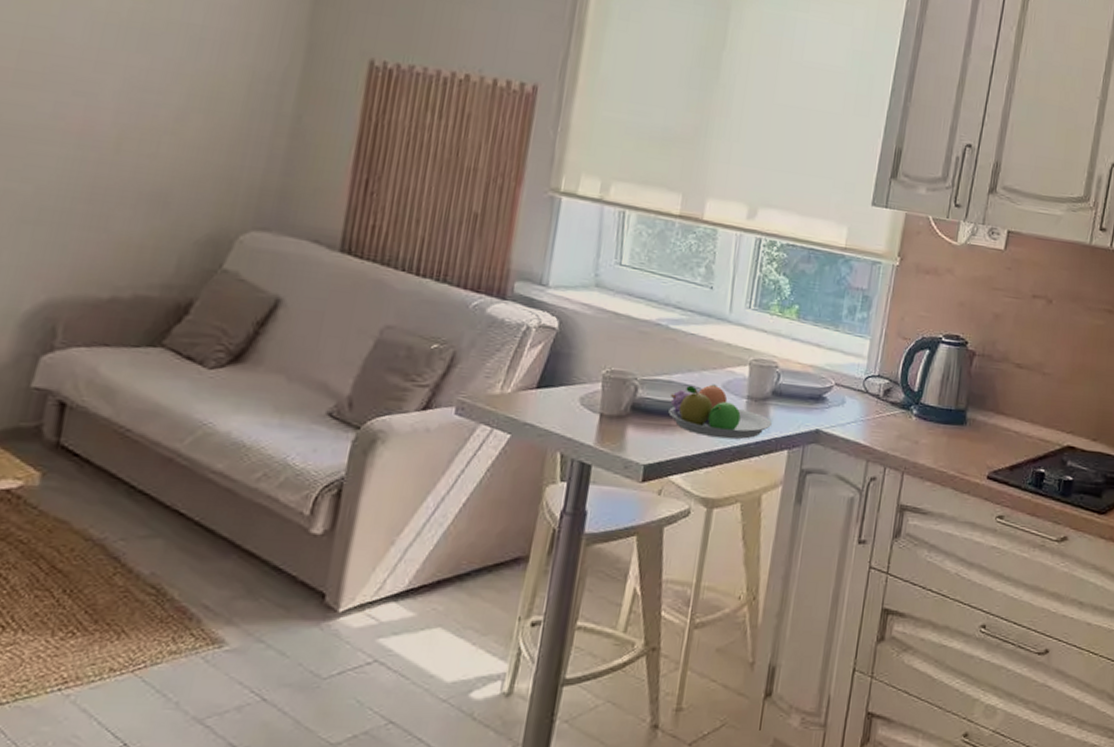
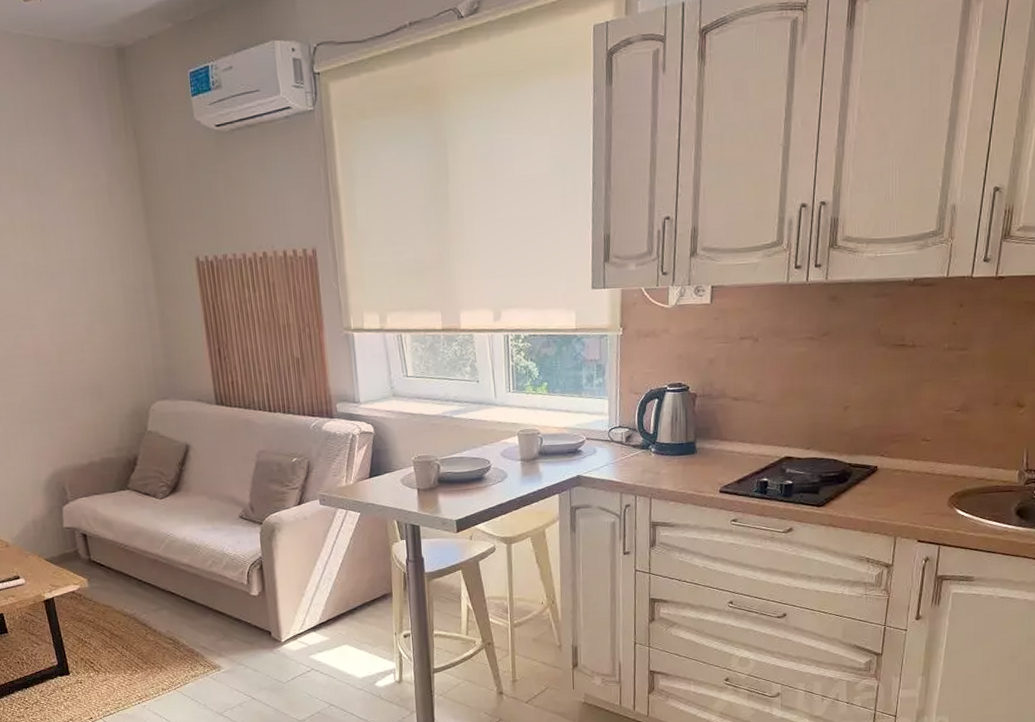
fruit bowl: present [668,384,772,439] -> none [464,454,543,493]

